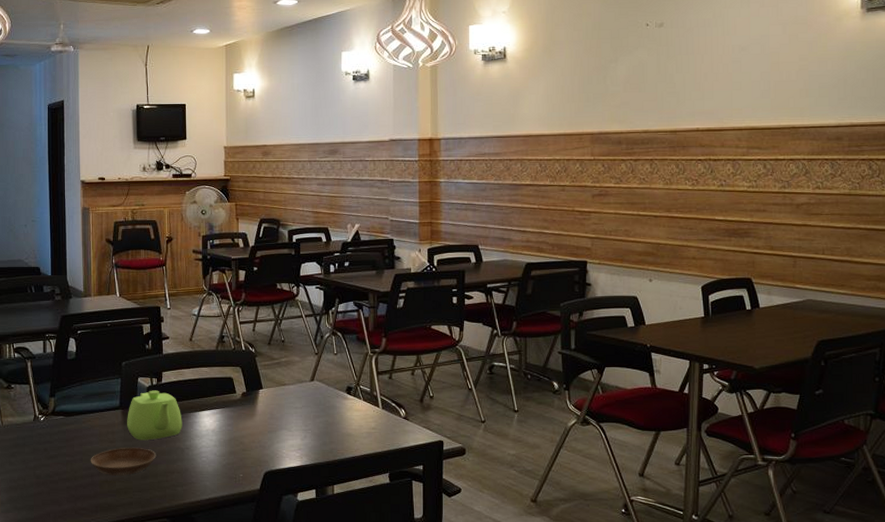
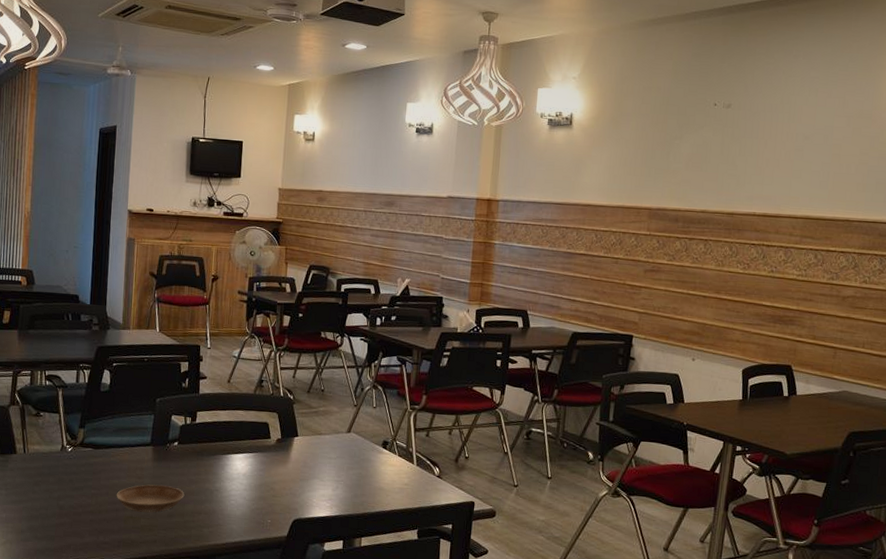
teapot: present [127,390,183,441] -> none [156,429,214,480]

